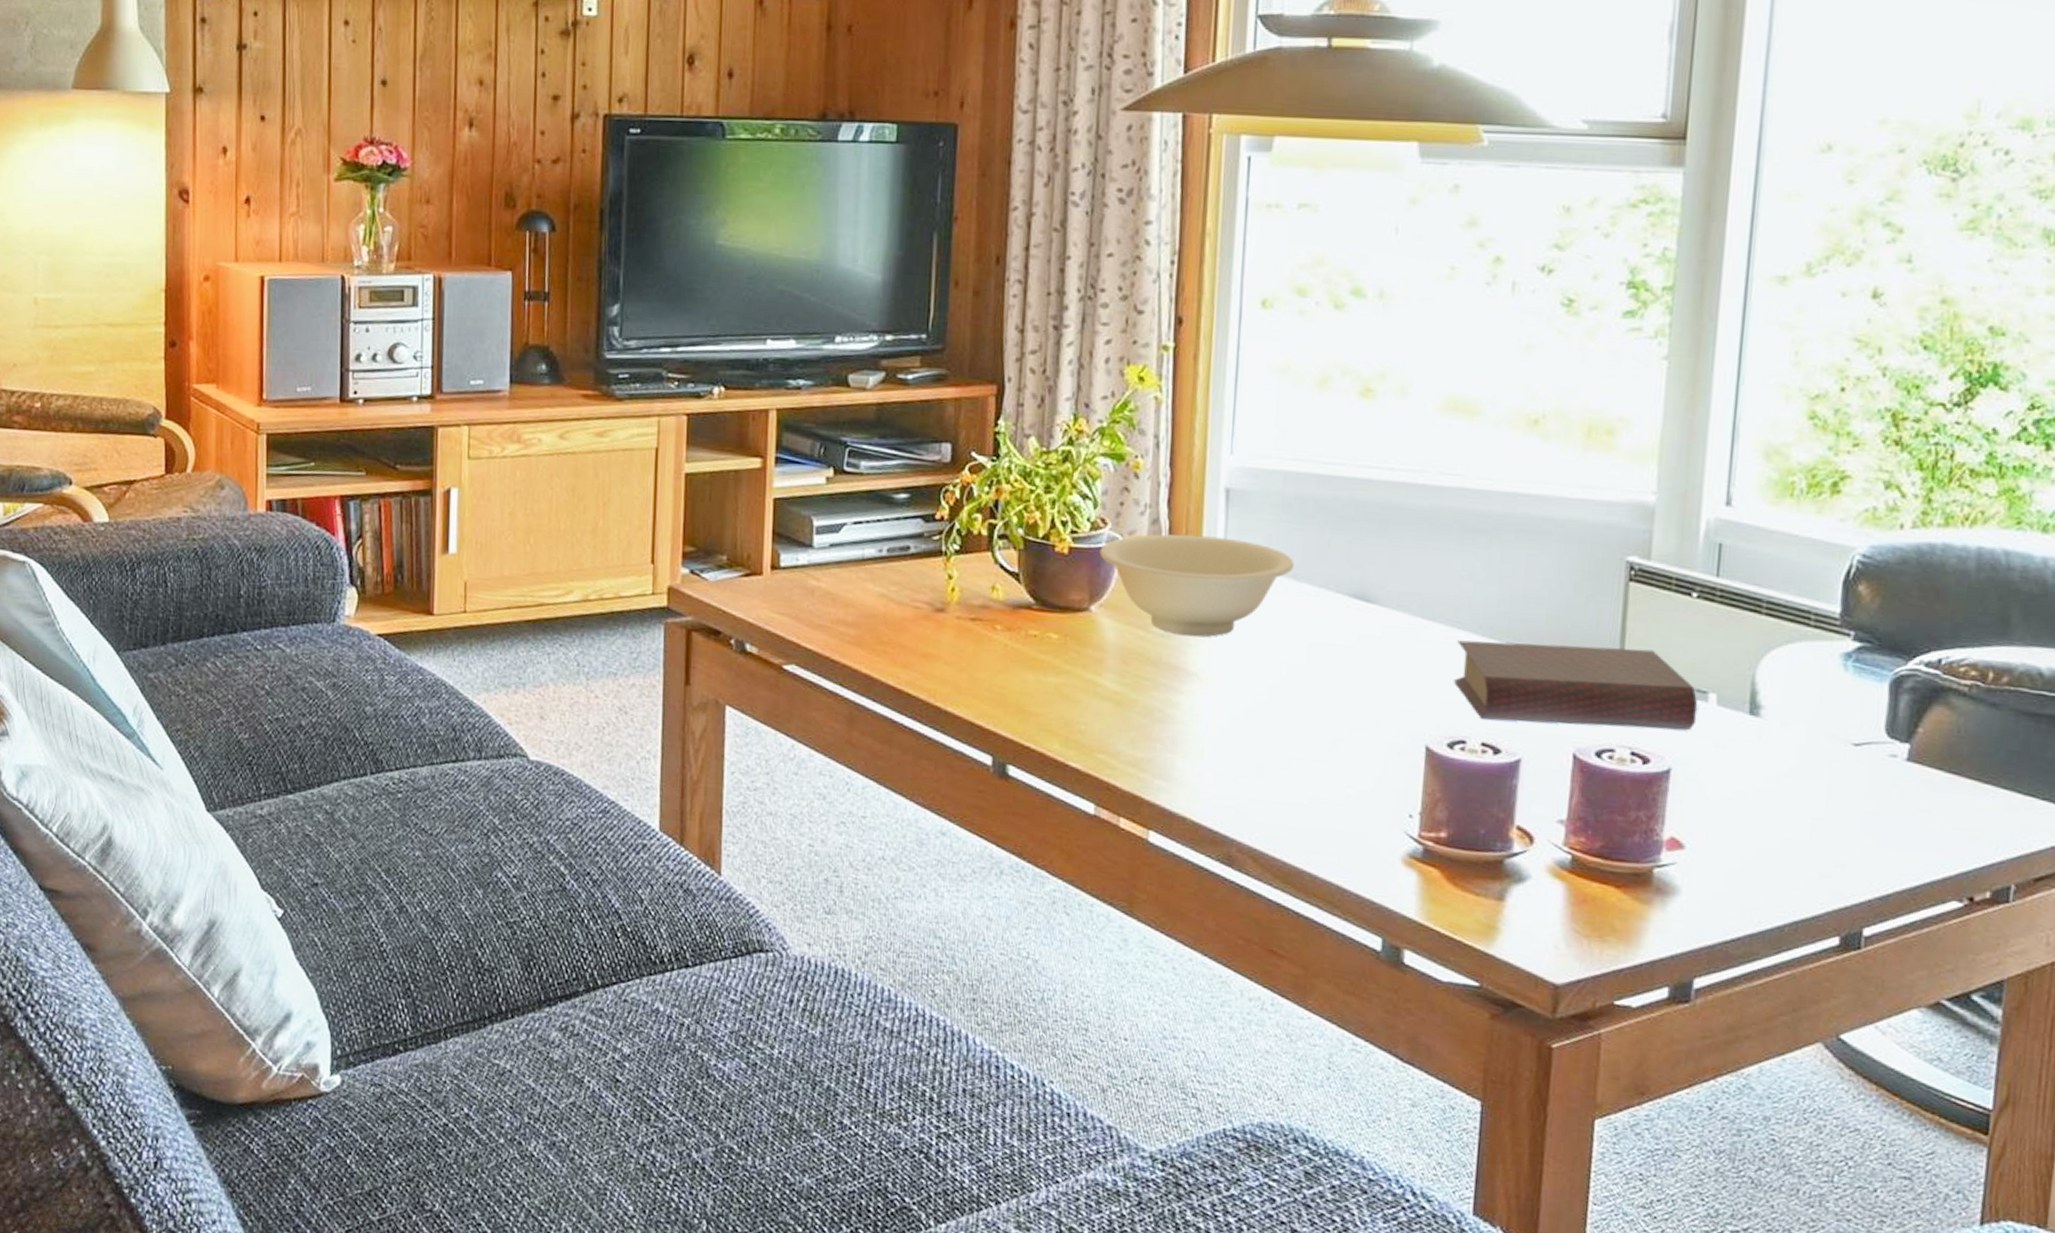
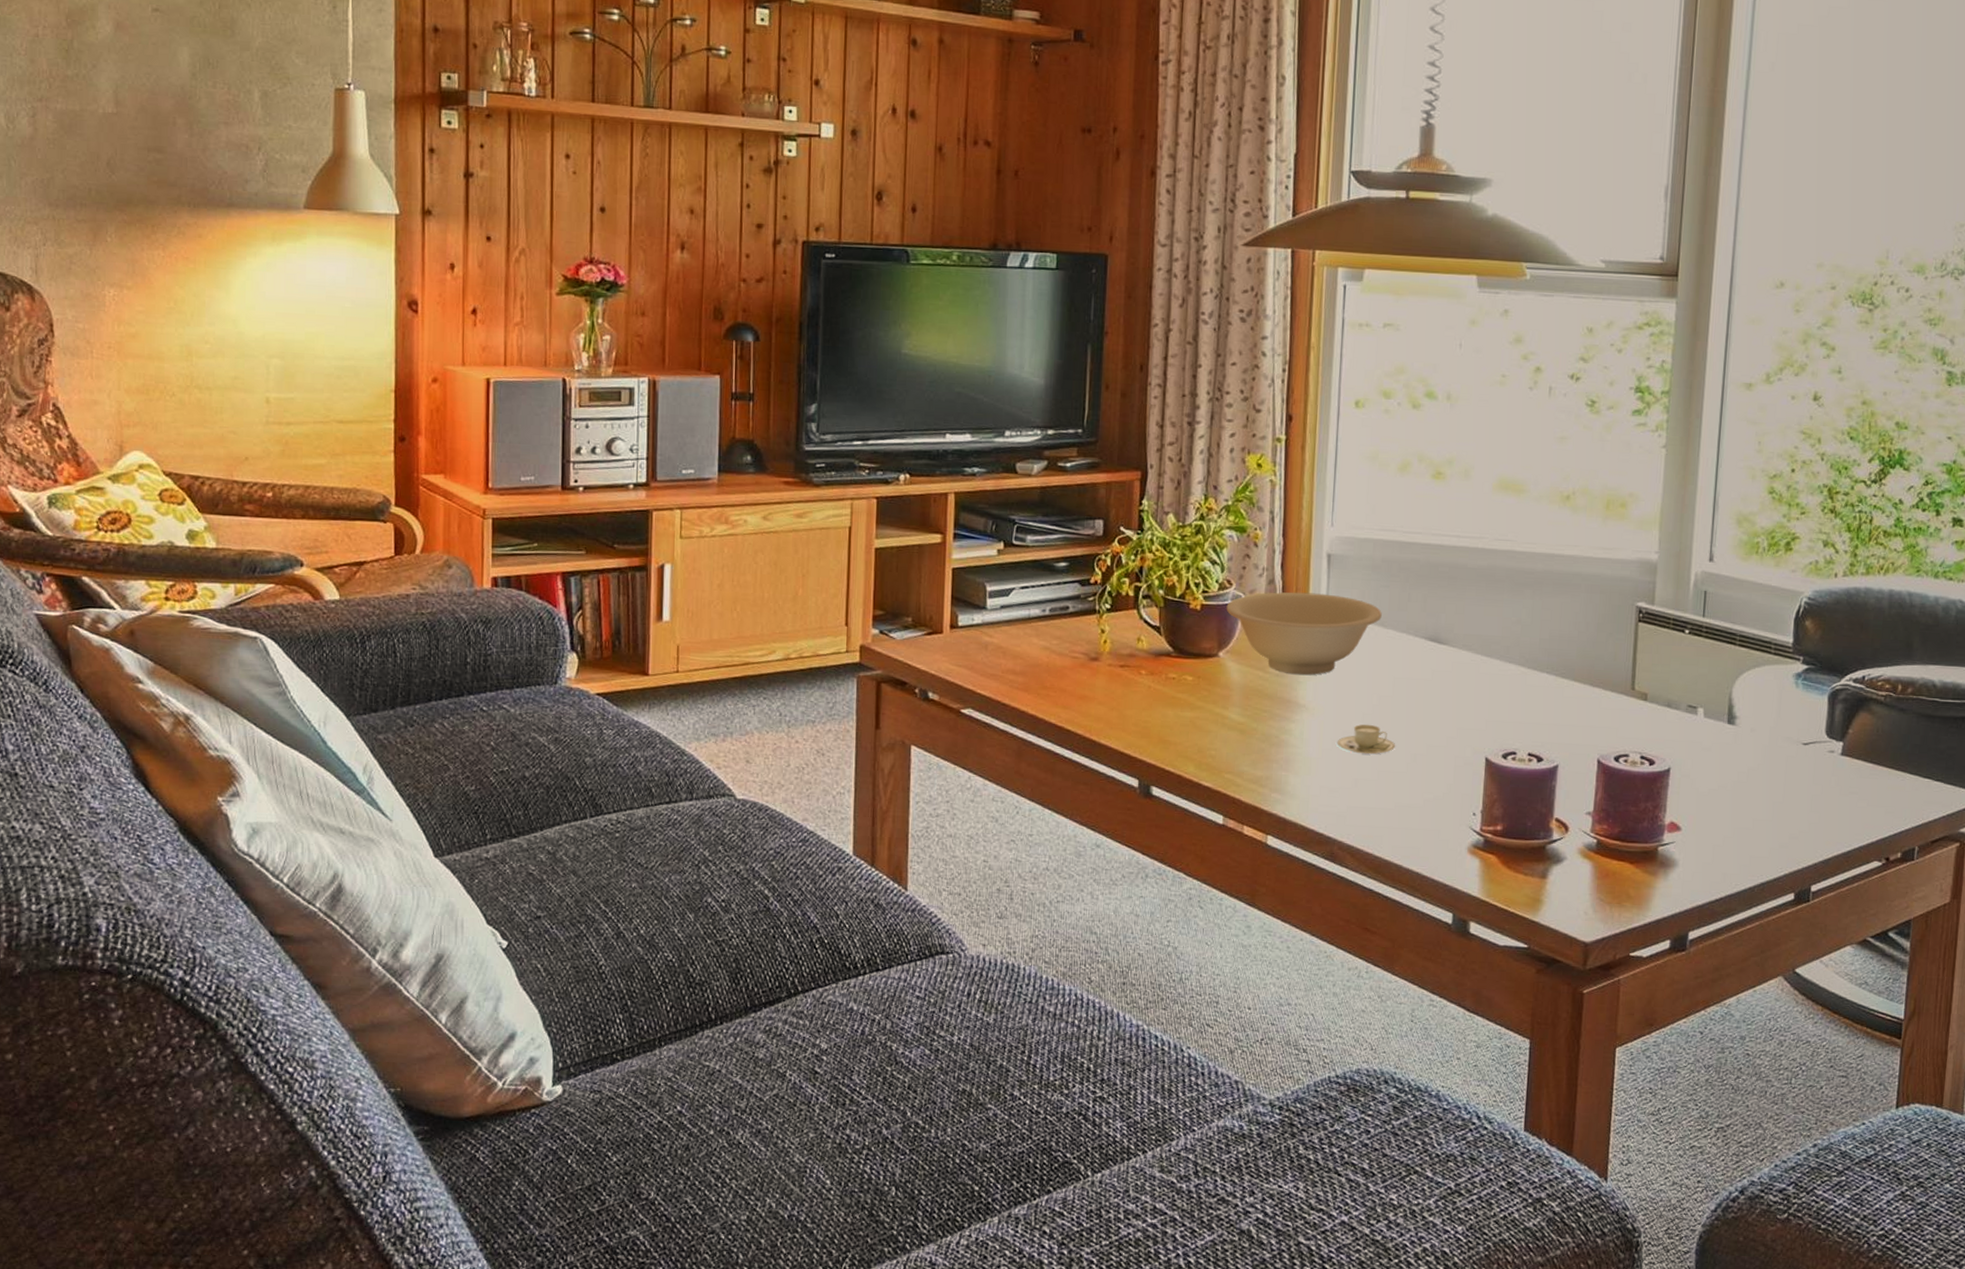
teacup: none [1236,699,1311,737] -> present [1337,724,1396,755]
book: present [1453,640,1698,731] -> none [1506,672,1690,738]

